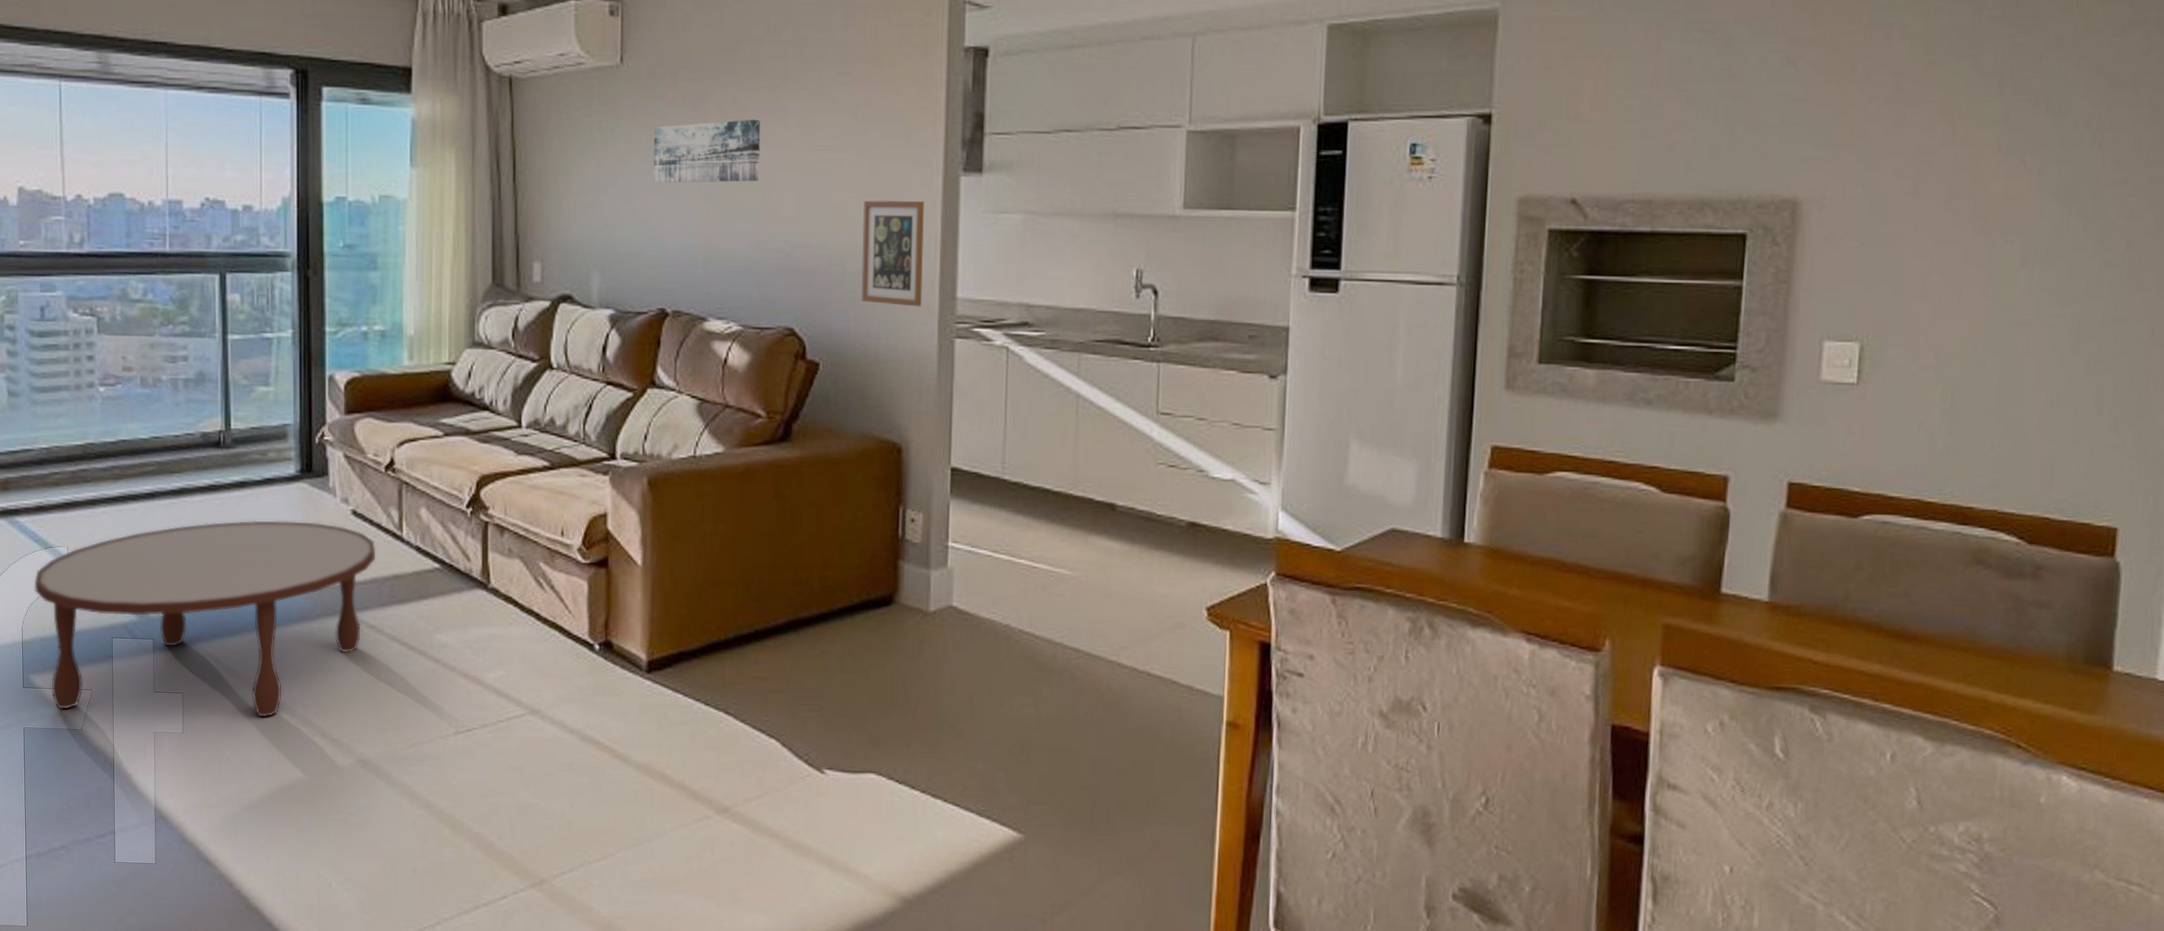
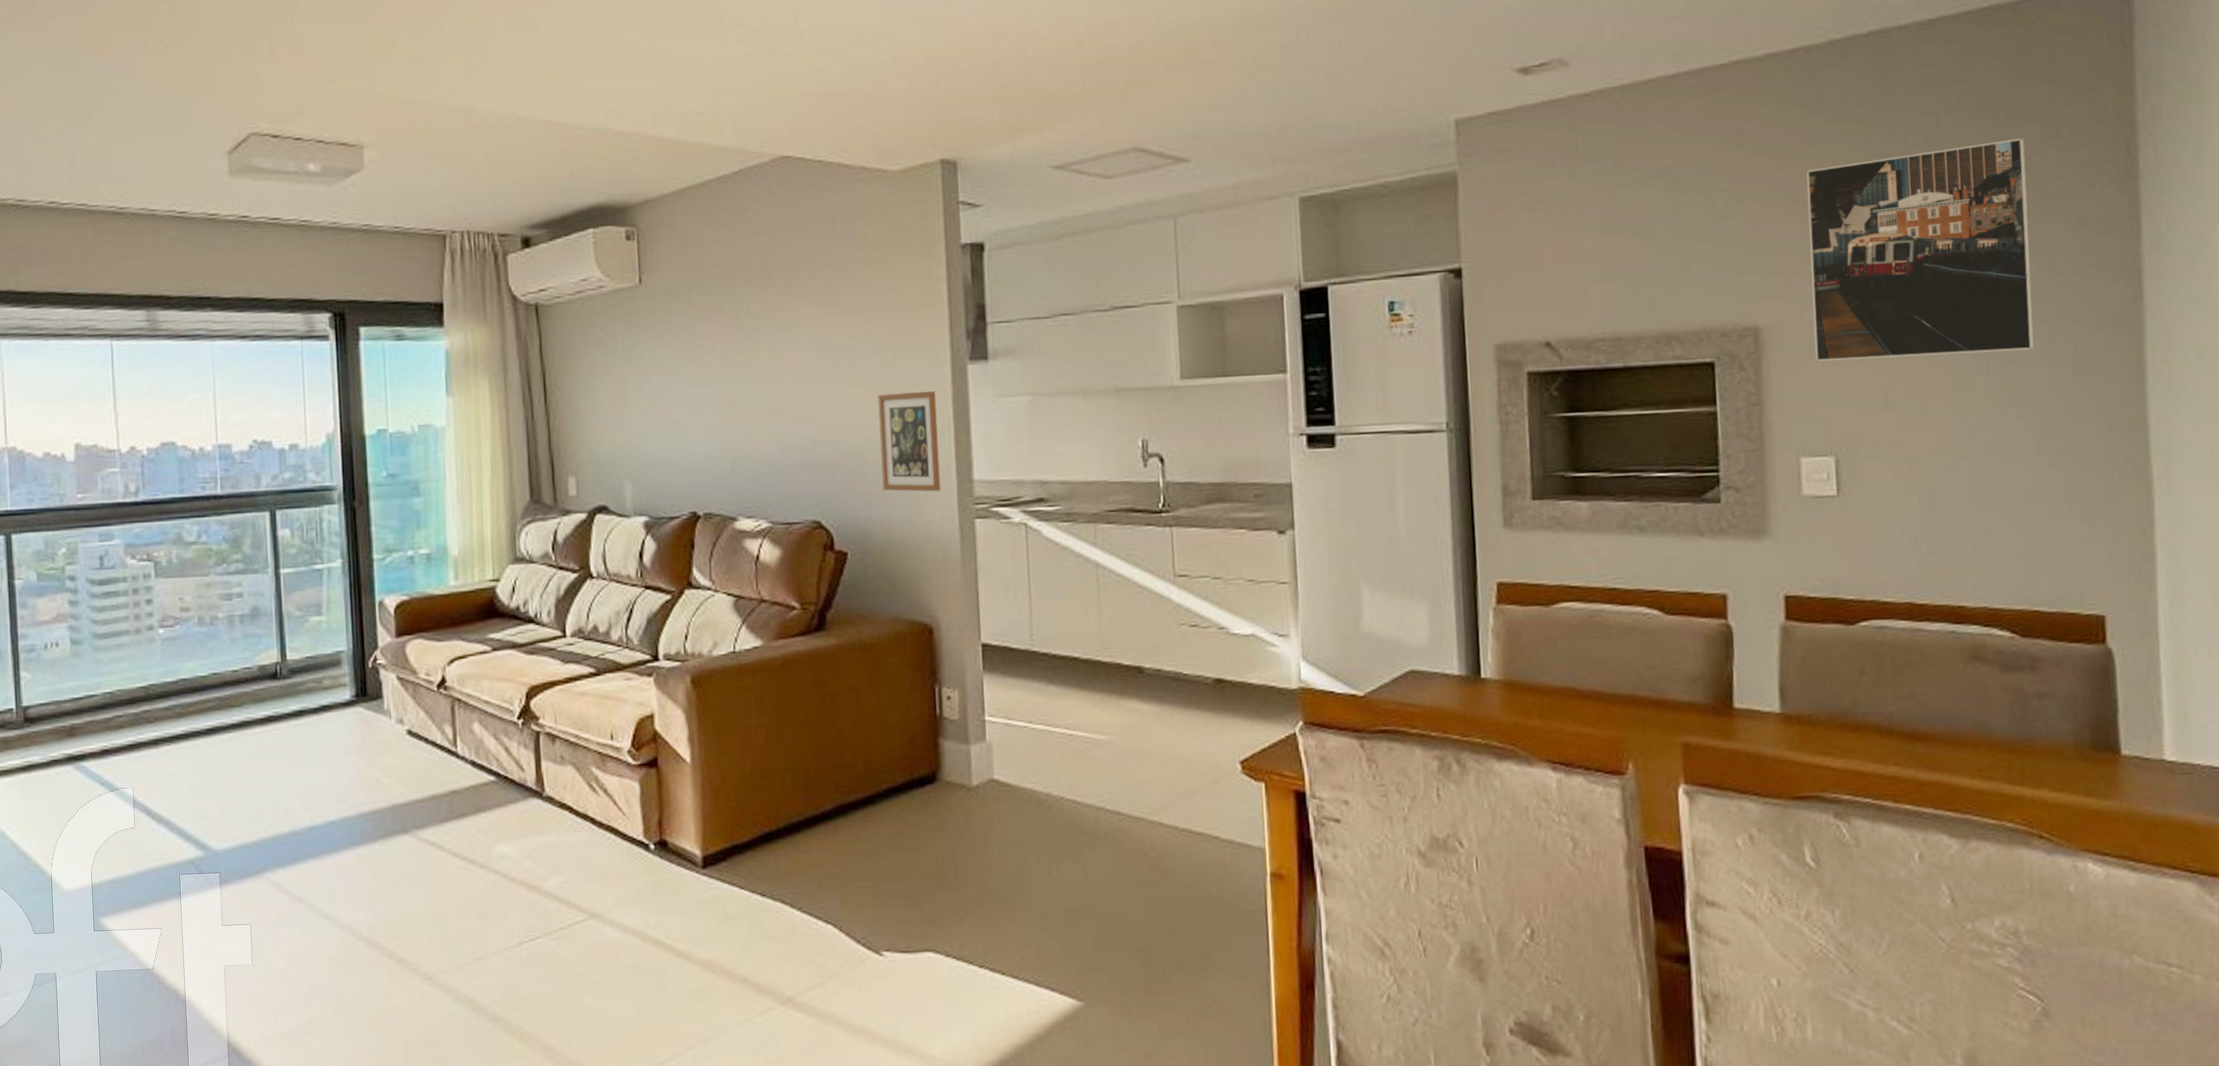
coffee table: present [34,520,376,718] -> none [101,744,433,950]
wall art: present [653,120,761,183] -> none [674,327,778,393]
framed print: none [1853,20,2107,247] -> present [1806,138,2034,362]

